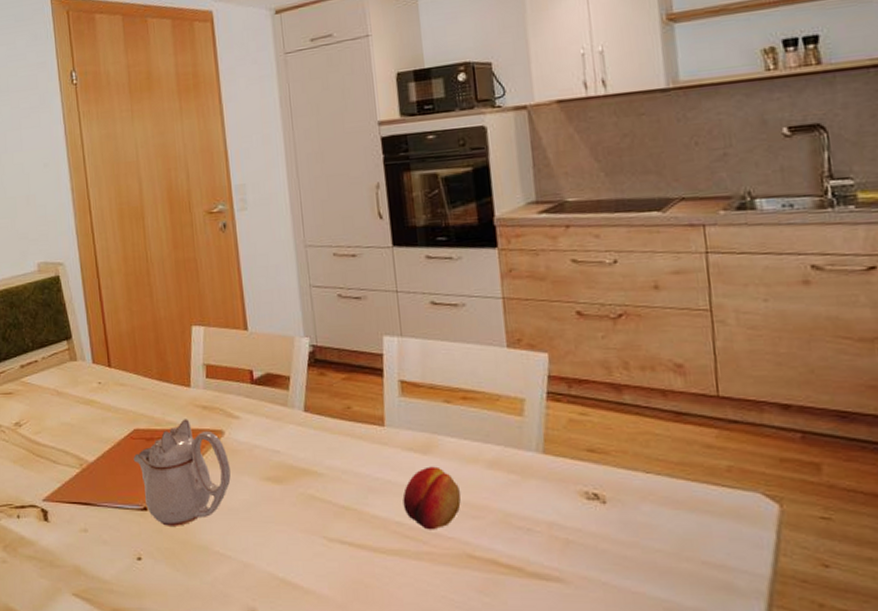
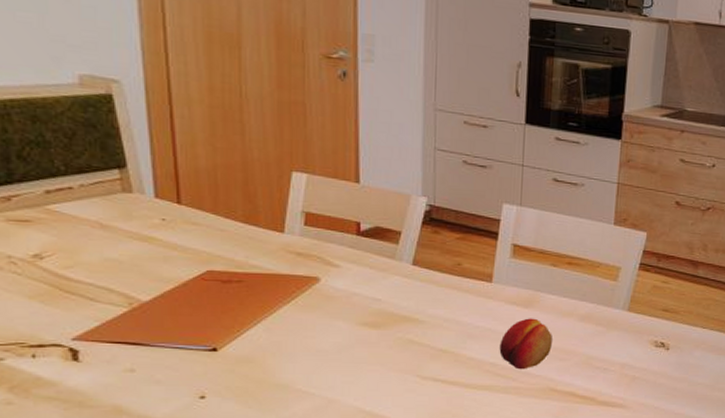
teapot: present [133,419,231,526] -> none [203,264,323,366]

